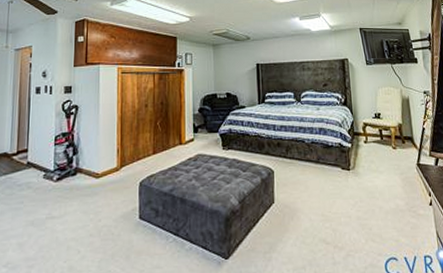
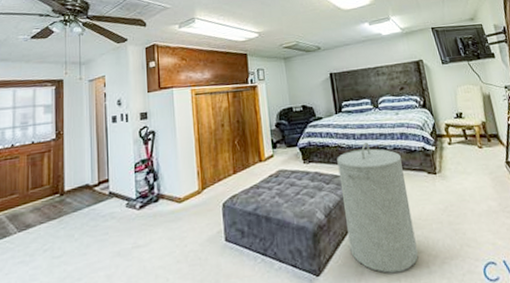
laundry hamper: none [256,134,325,261] -> present [337,142,419,273]

